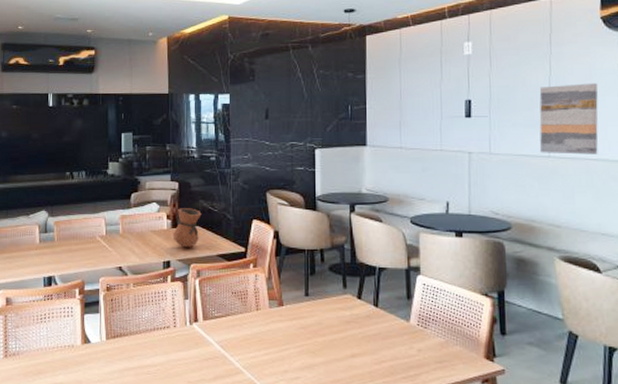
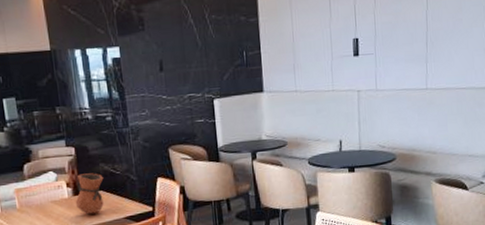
wall art: present [539,83,599,155] -> none [418,15,468,86]

